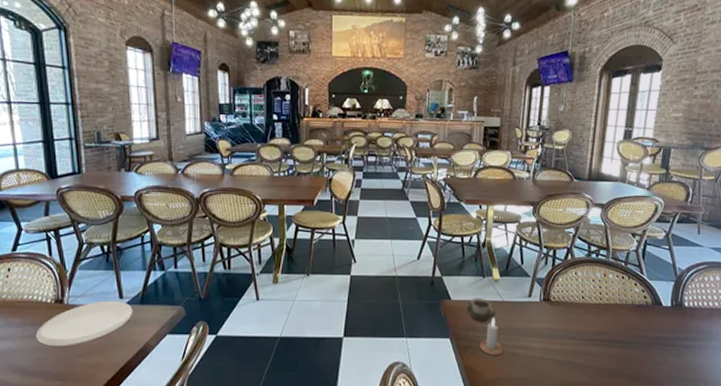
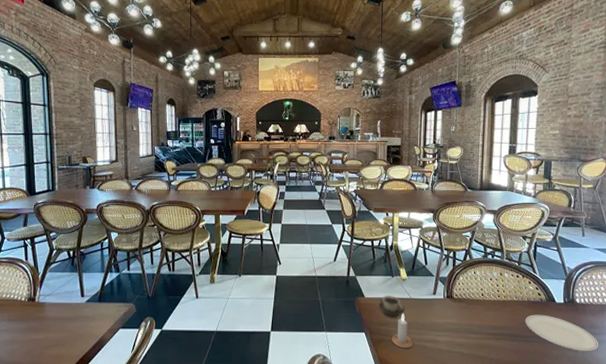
plate: present [35,300,133,347] -> none [11,299,92,340]
plate: none [627,319,705,358] -> present [525,314,599,351]

